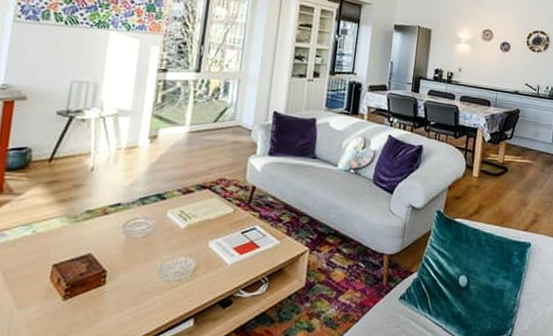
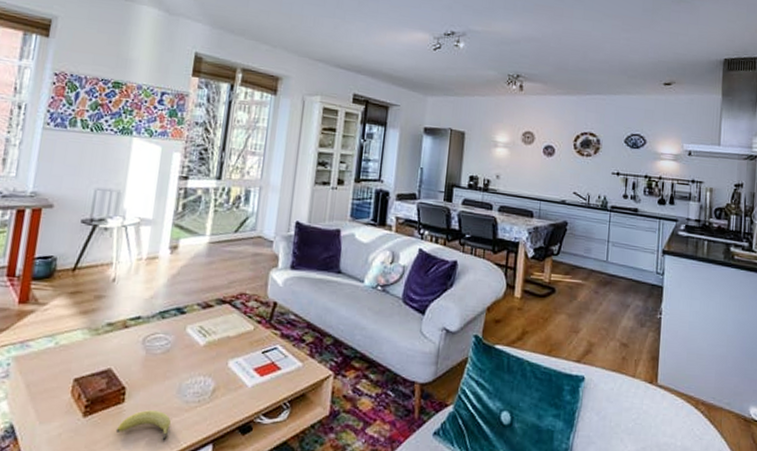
fruit: none [97,291,152,318] -> present [115,410,171,441]

